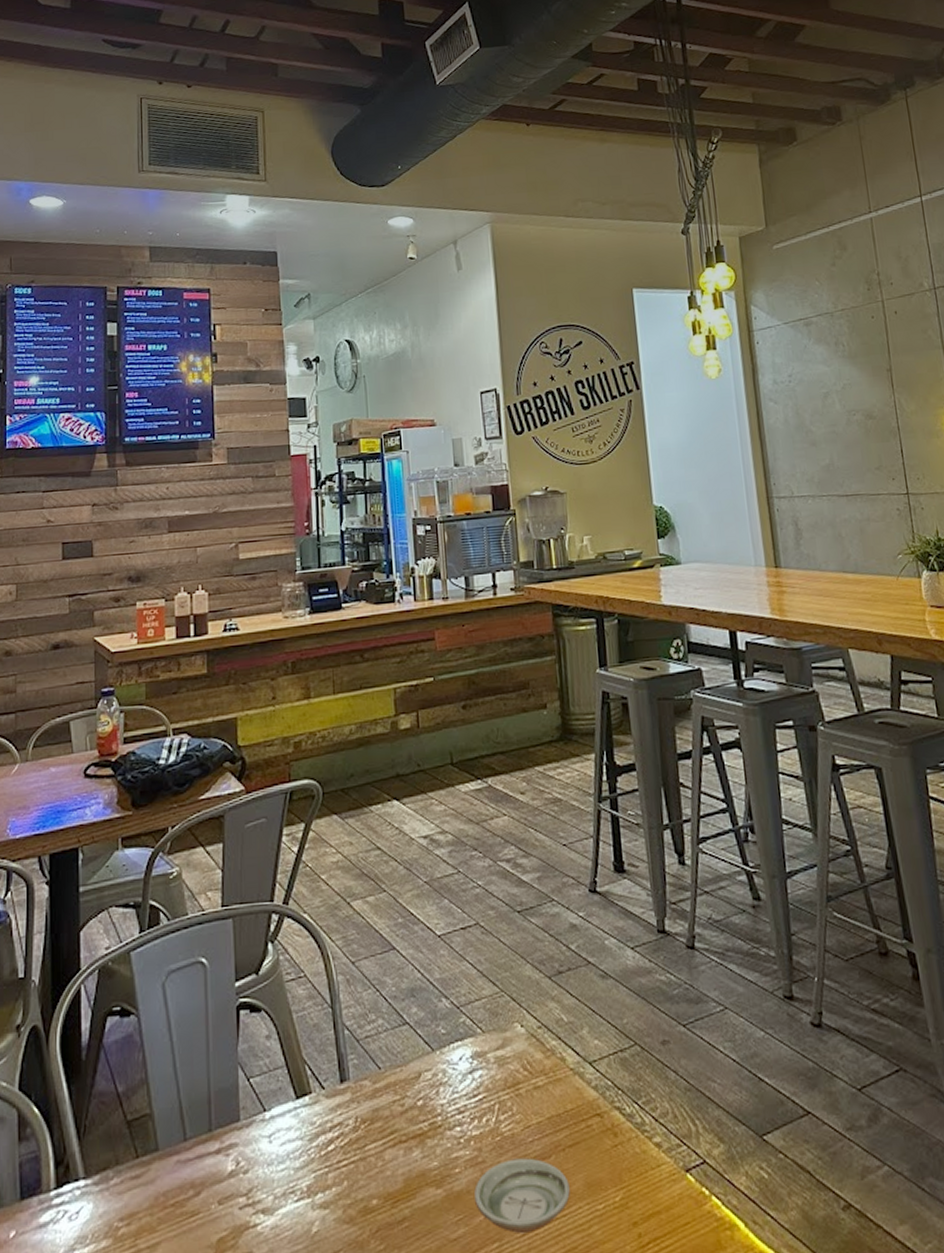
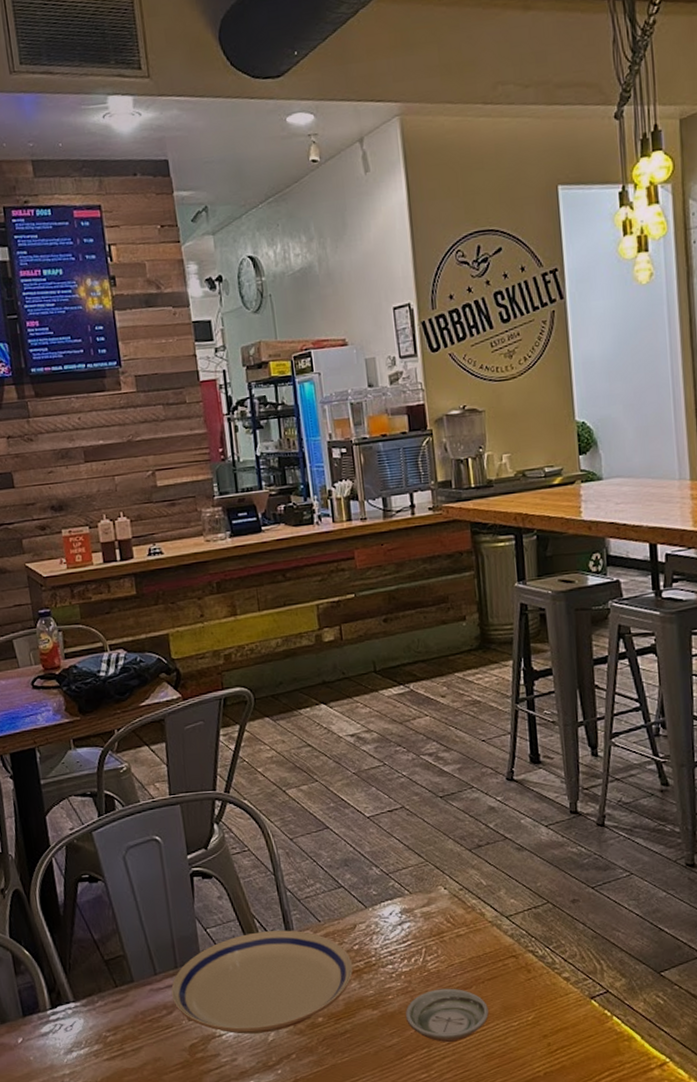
plate: none [202,1080,416,1224] -> present [171,930,353,1034]

